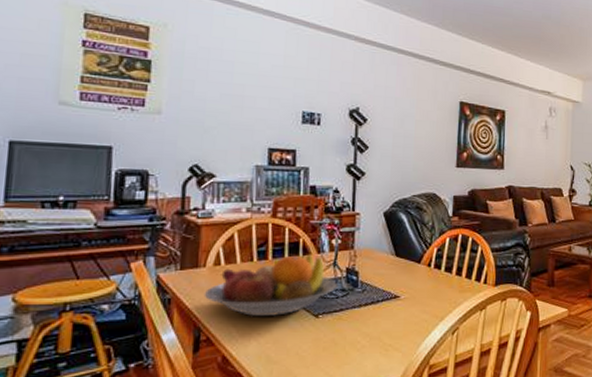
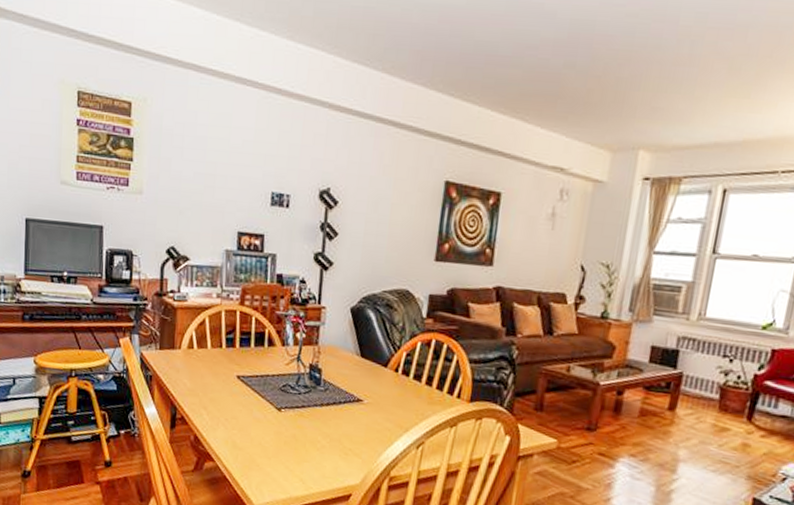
fruit bowl: present [203,254,337,317] -> none [179,345,300,405]

